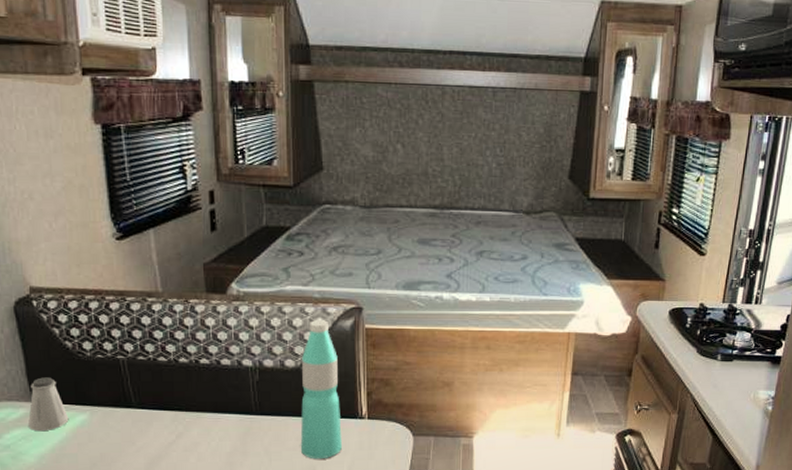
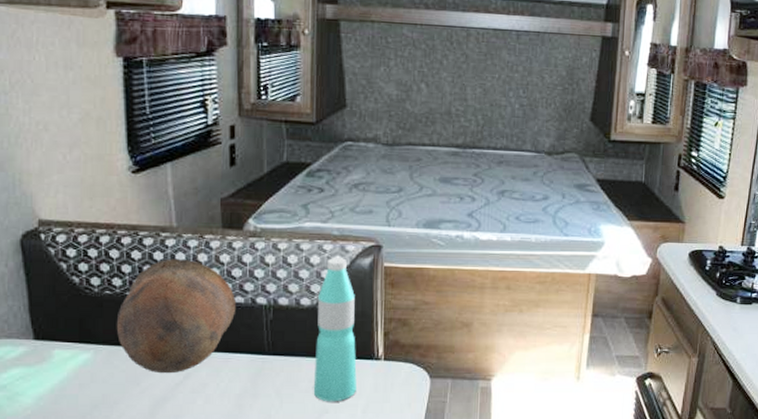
saltshaker: present [28,377,69,432] -> none [28,314,71,371]
bowl: none [109,323,224,433] -> present [116,258,237,374]

